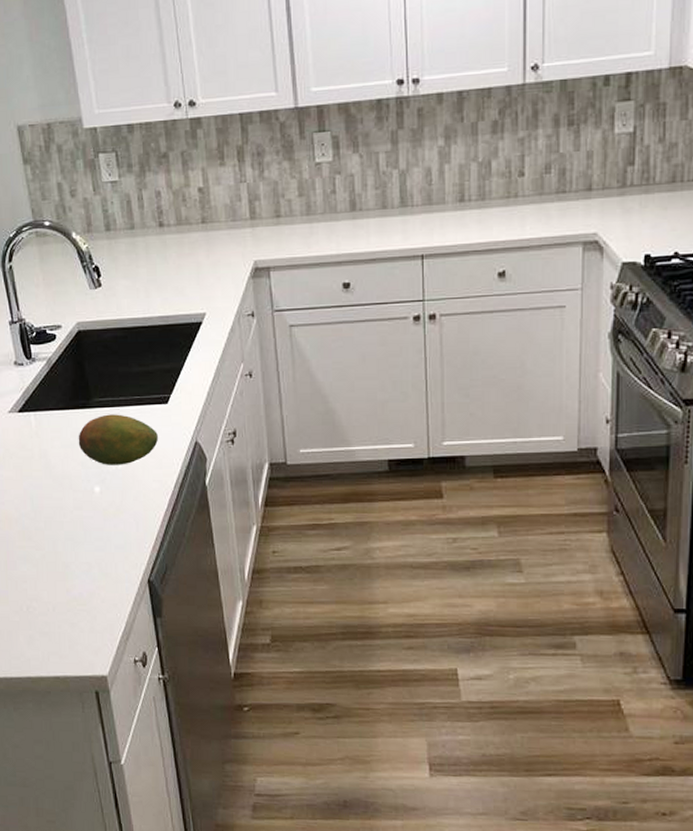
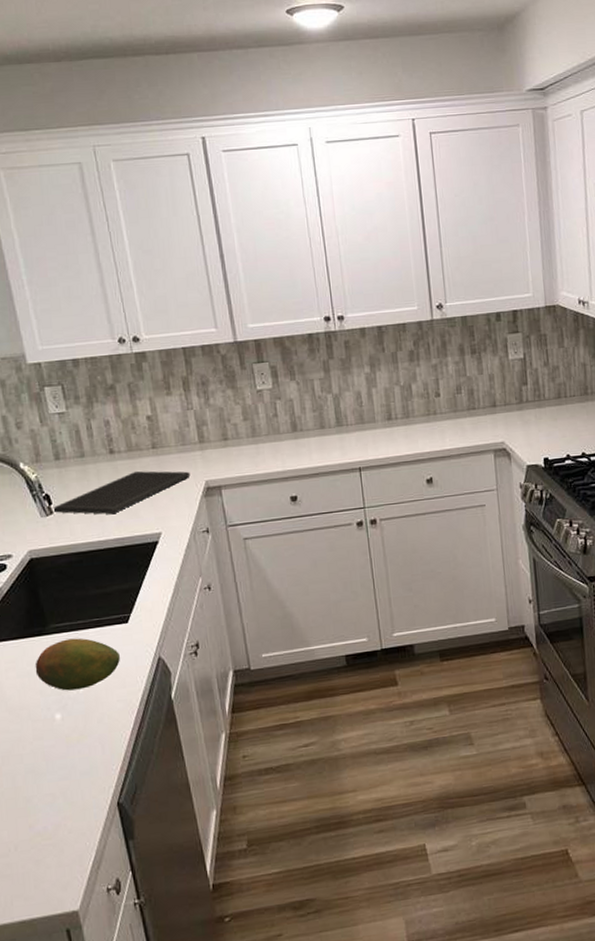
cutting board: none [101,246,239,290] -> present [53,471,191,514]

